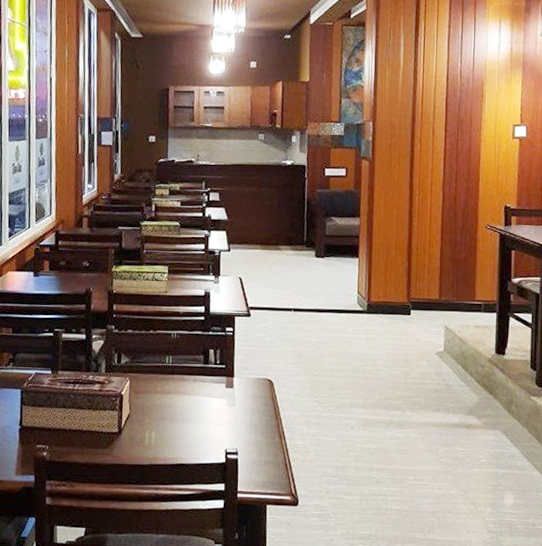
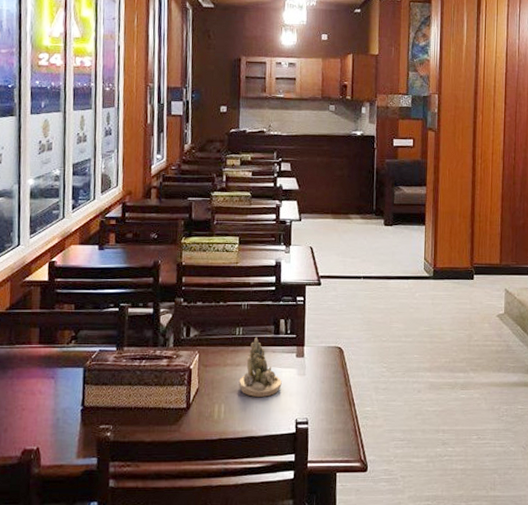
succulent planter: none [168,366,211,426] -> present [238,337,282,397]

